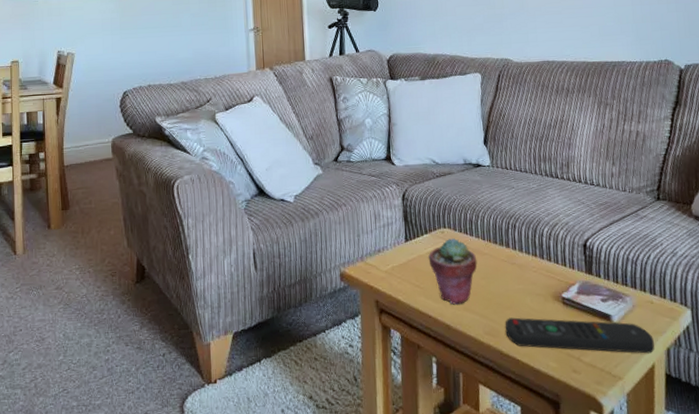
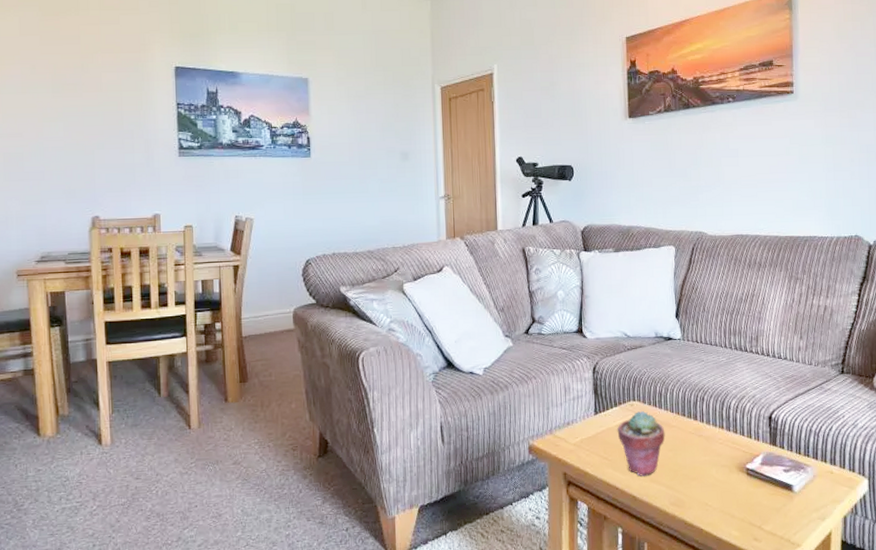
remote control: present [505,317,655,354] -> none [690,488,832,522]

